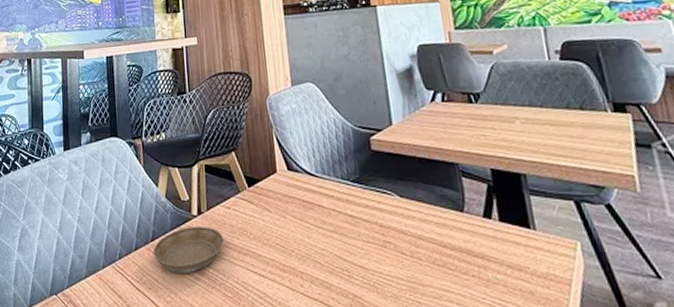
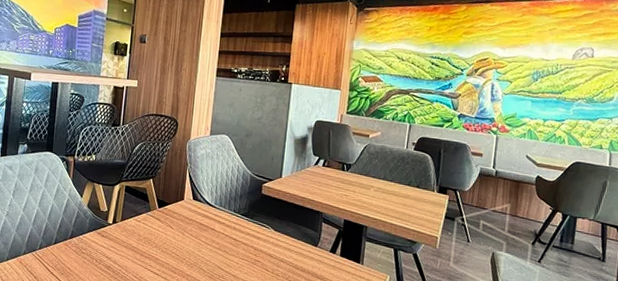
saucer: present [152,227,224,273] -> none [69,231,131,266]

